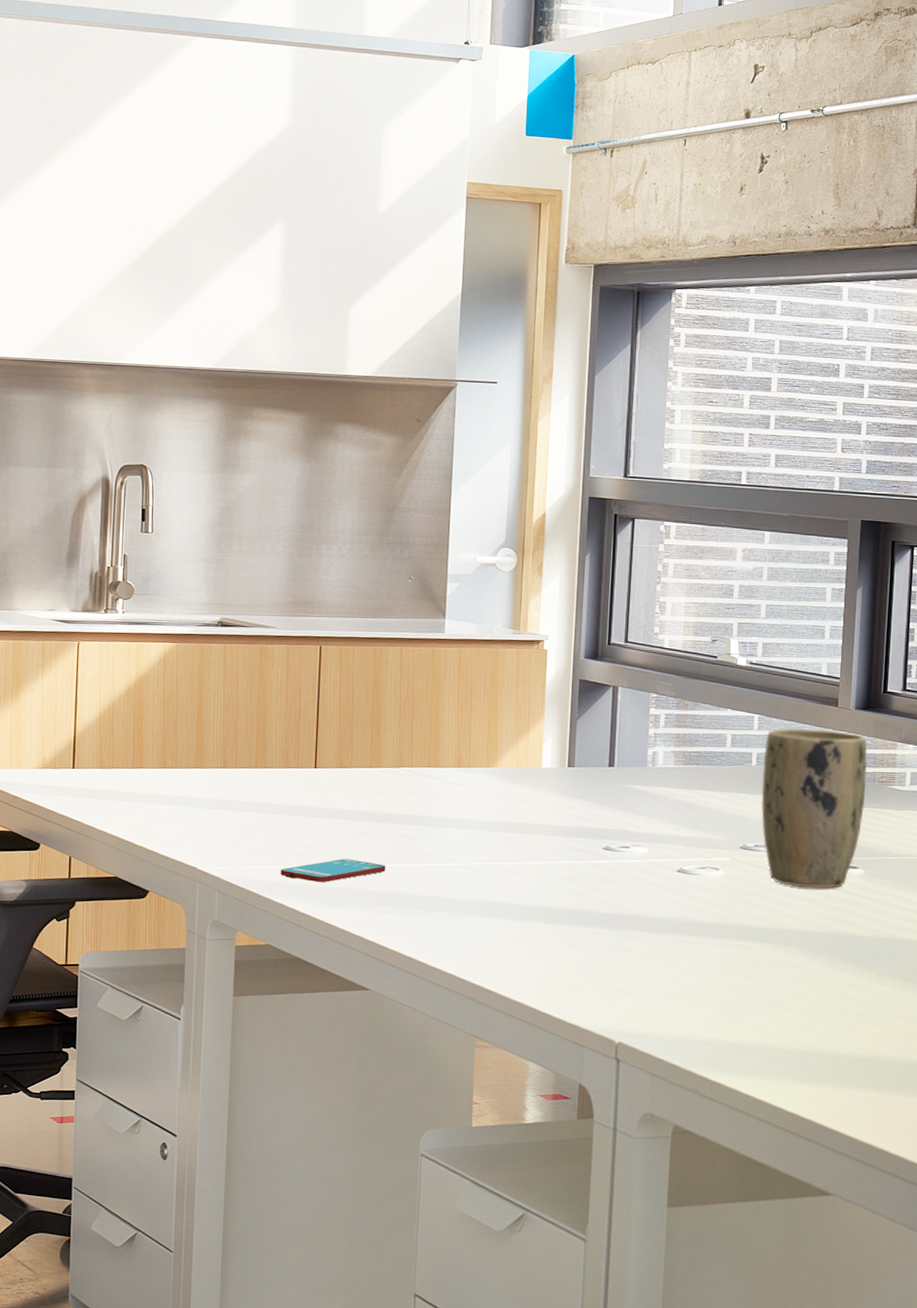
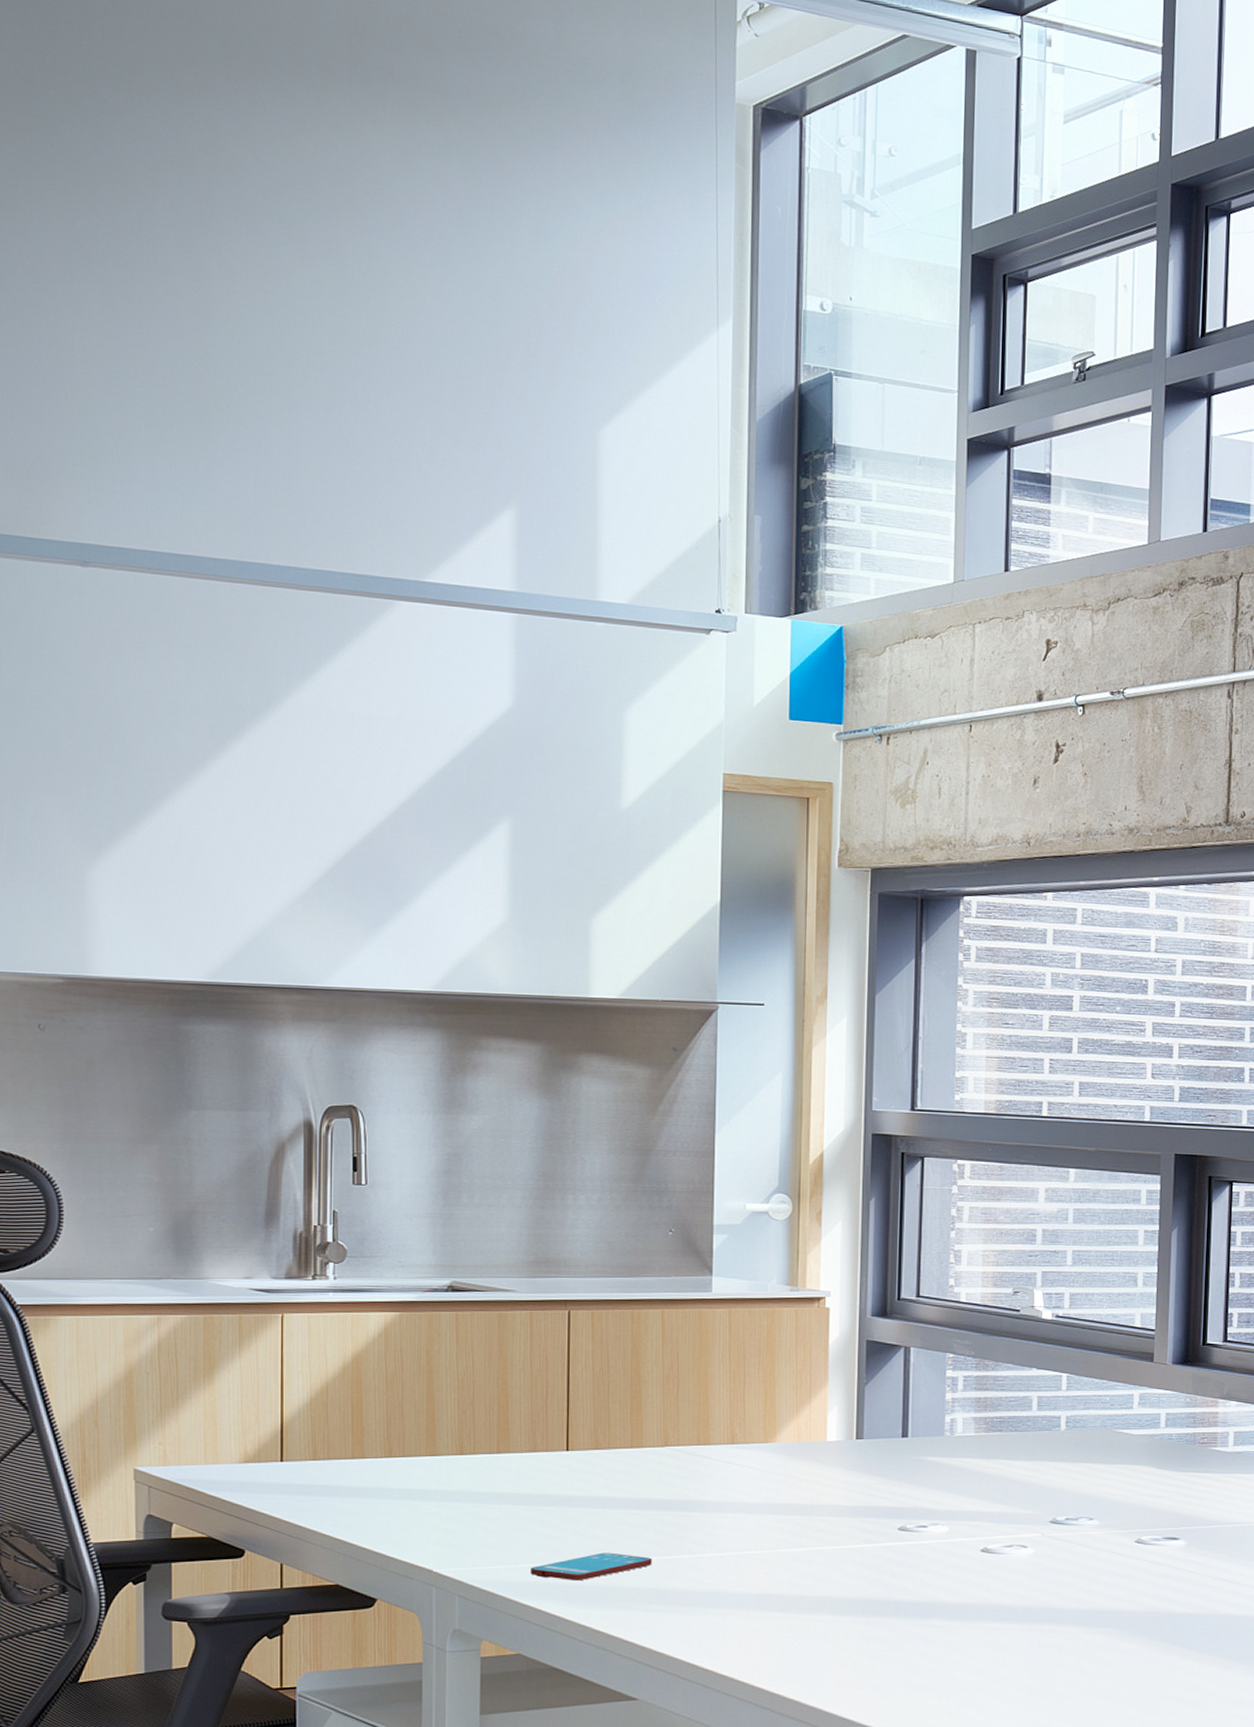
plant pot: present [761,728,868,889] -> none [1071,1387,1187,1563]

